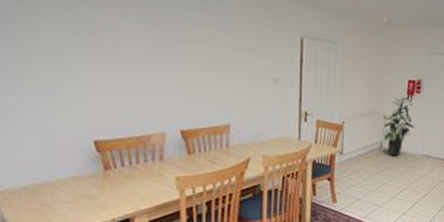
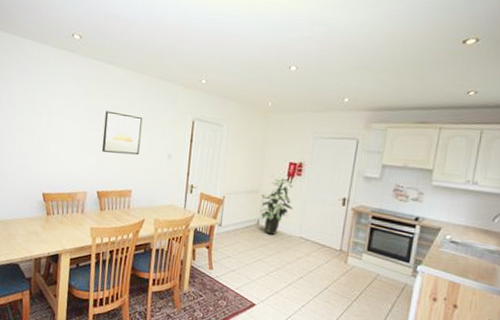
wall art: none [182,27,237,82] -> present [102,111,143,155]

